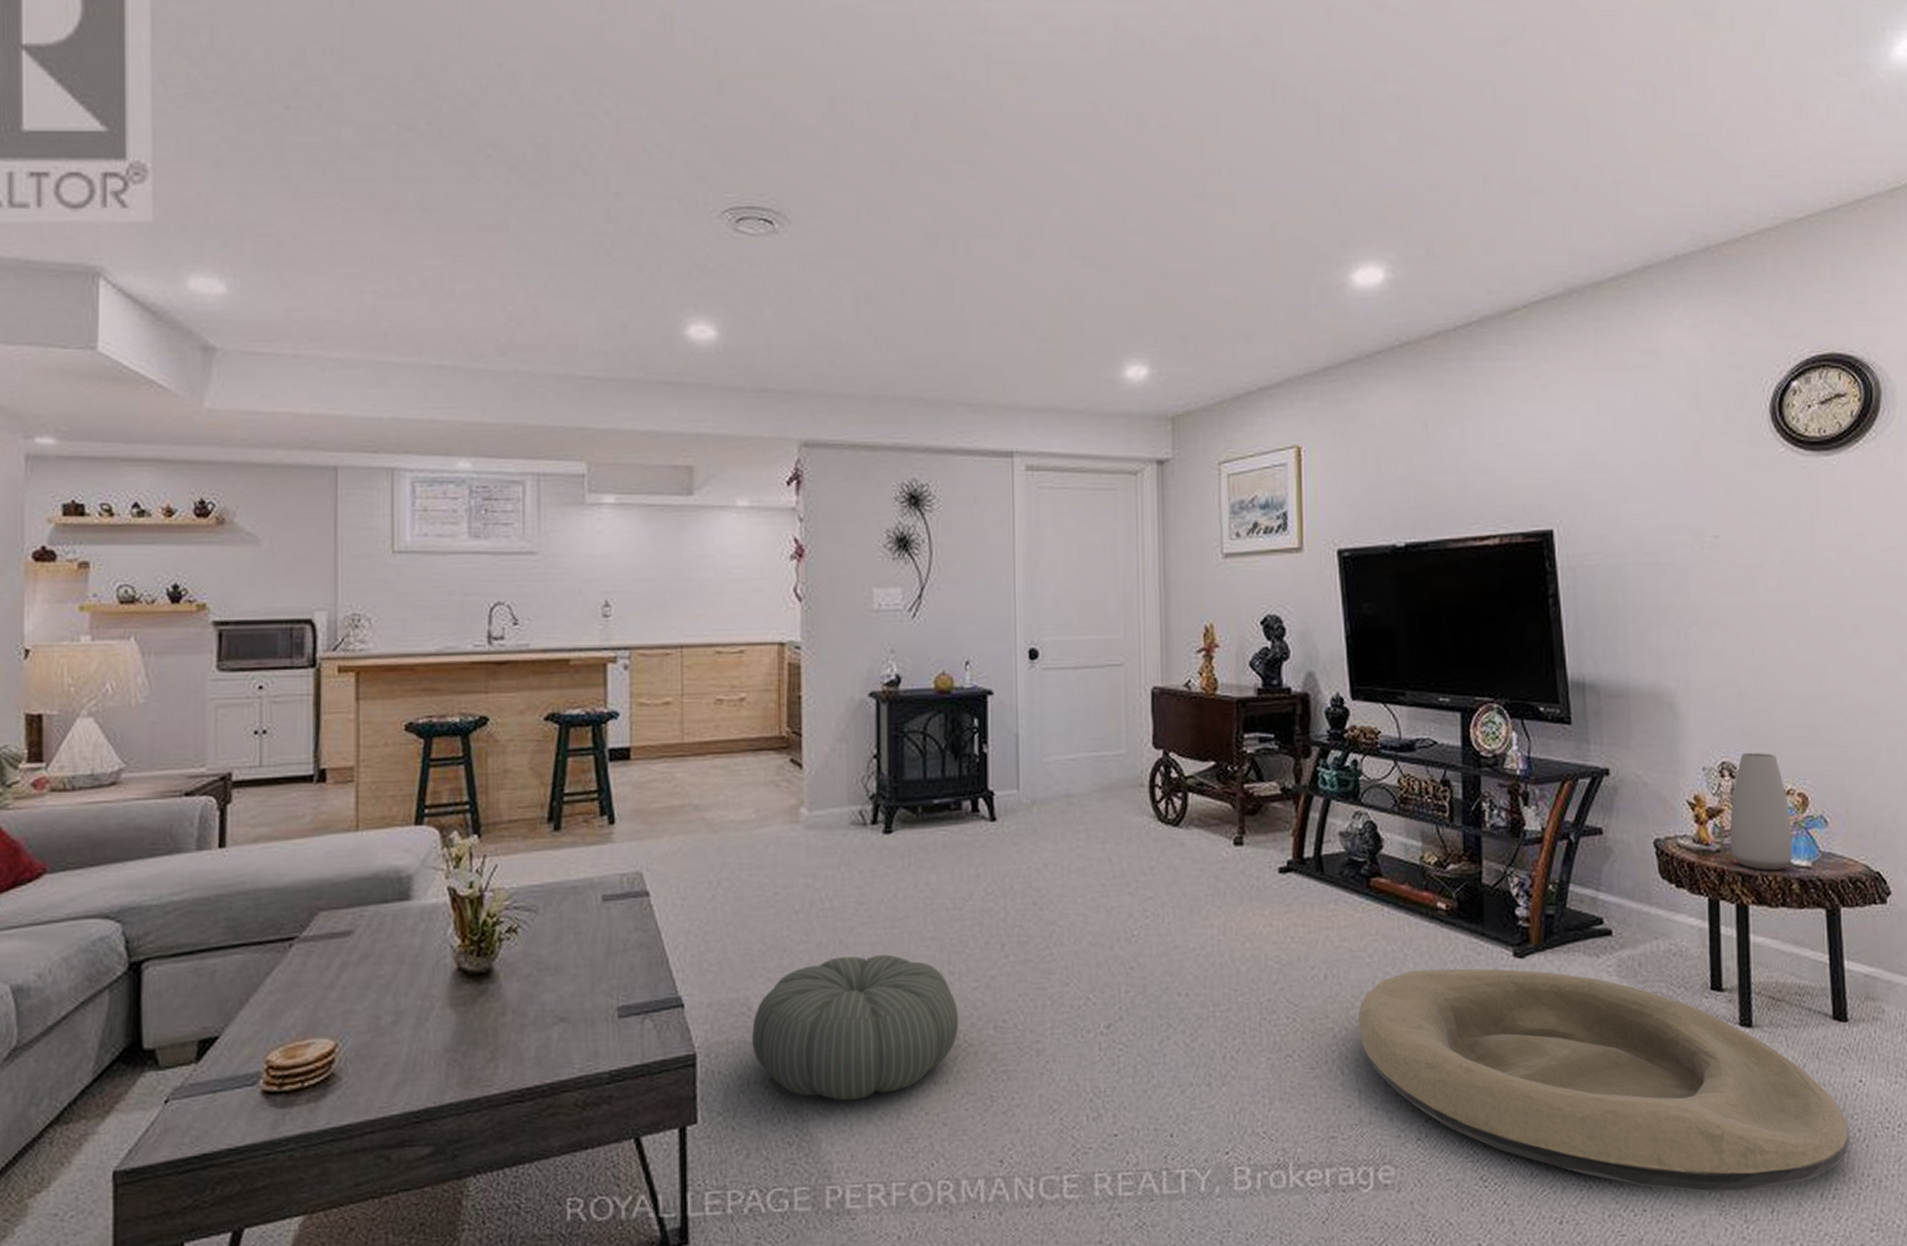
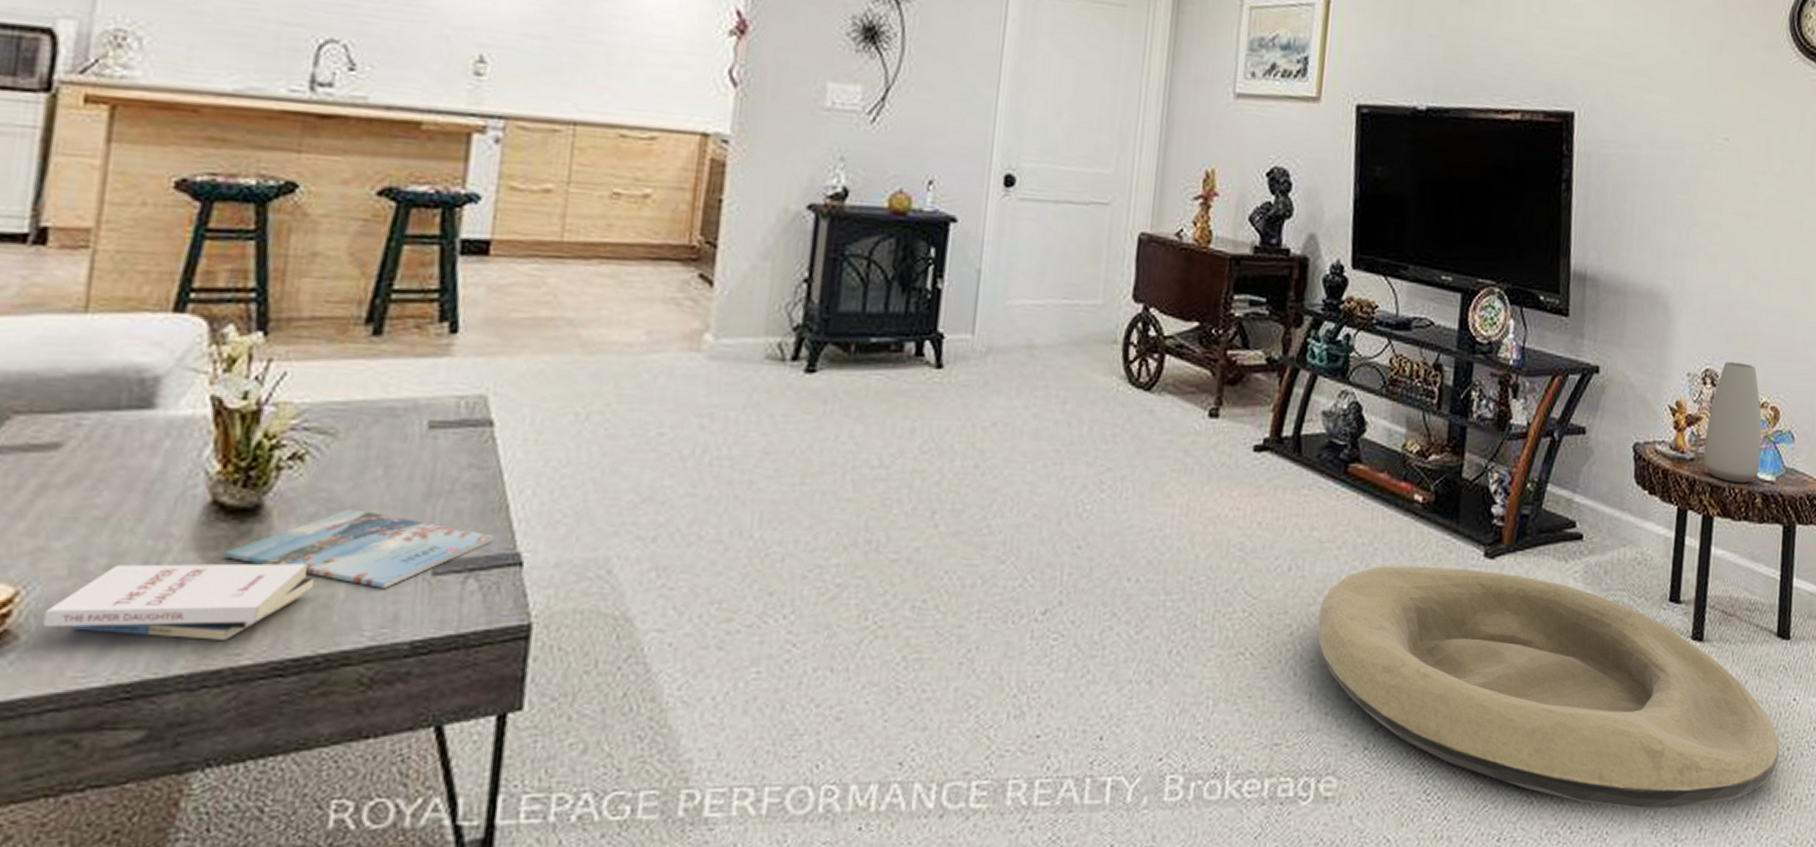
books: none [356,1013,536,1076] -> present [43,563,315,640]
magazine: none [470,968,661,1030] -> present [224,509,495,588]
pouf: present [752,954,959,1101] -> none [607,515,871,688]

